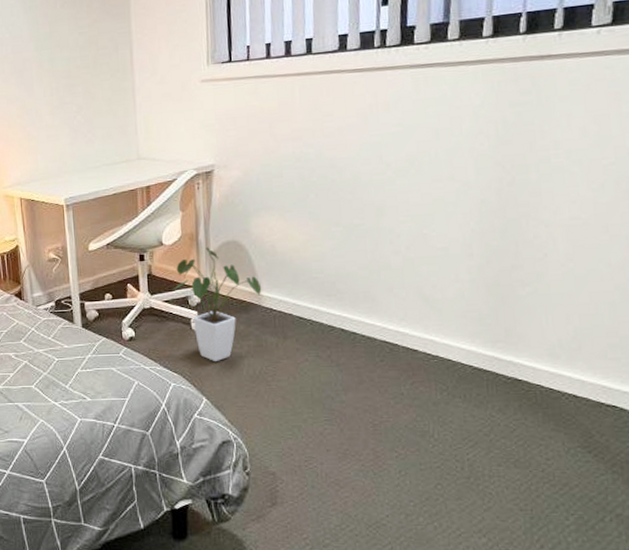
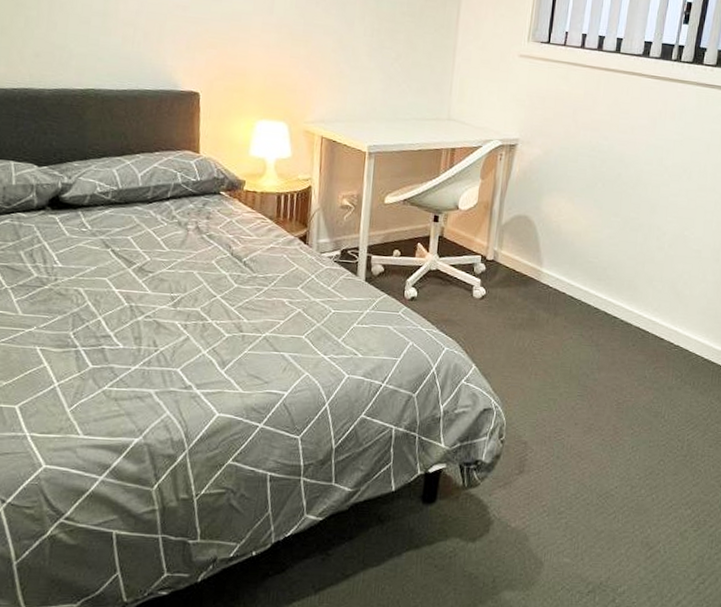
house plant: present [172,247,262,362] -> none [460,218,543,331]

